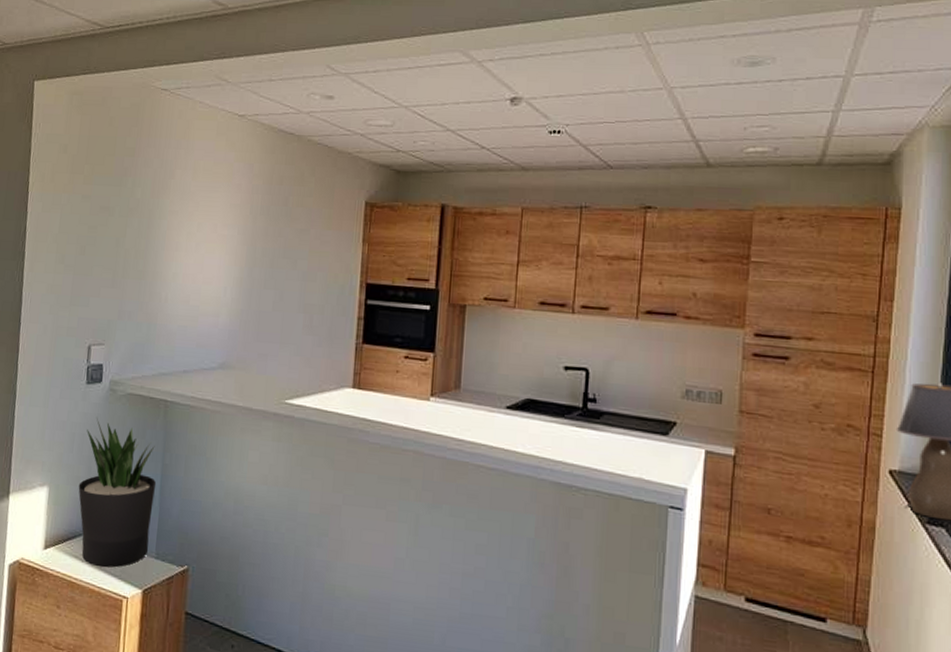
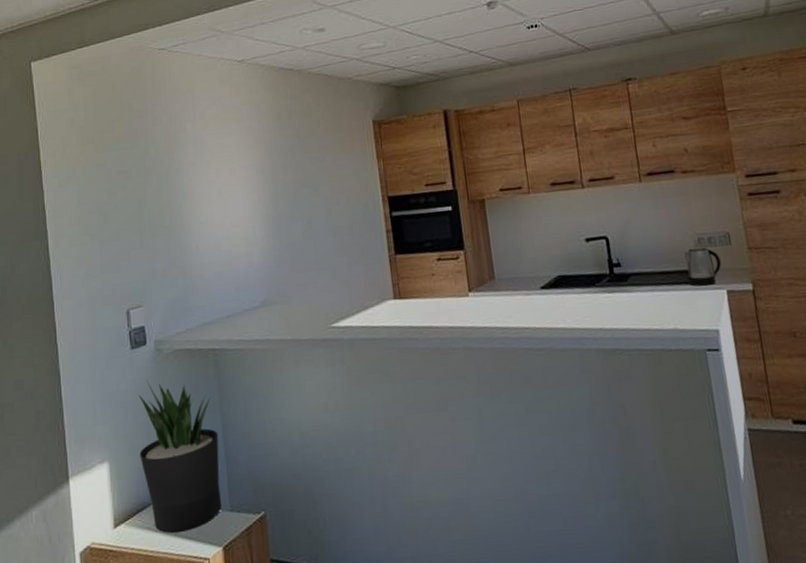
kettle: none [665,399,706,441] -> present [683,247,722,286]

